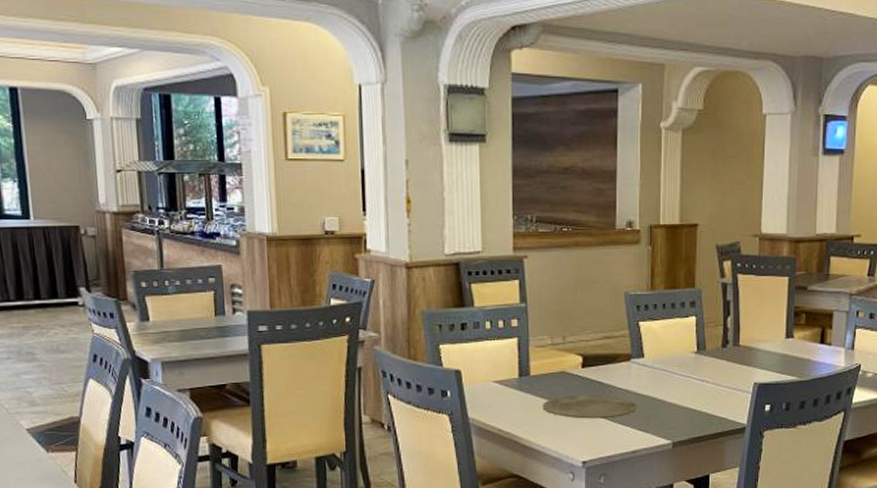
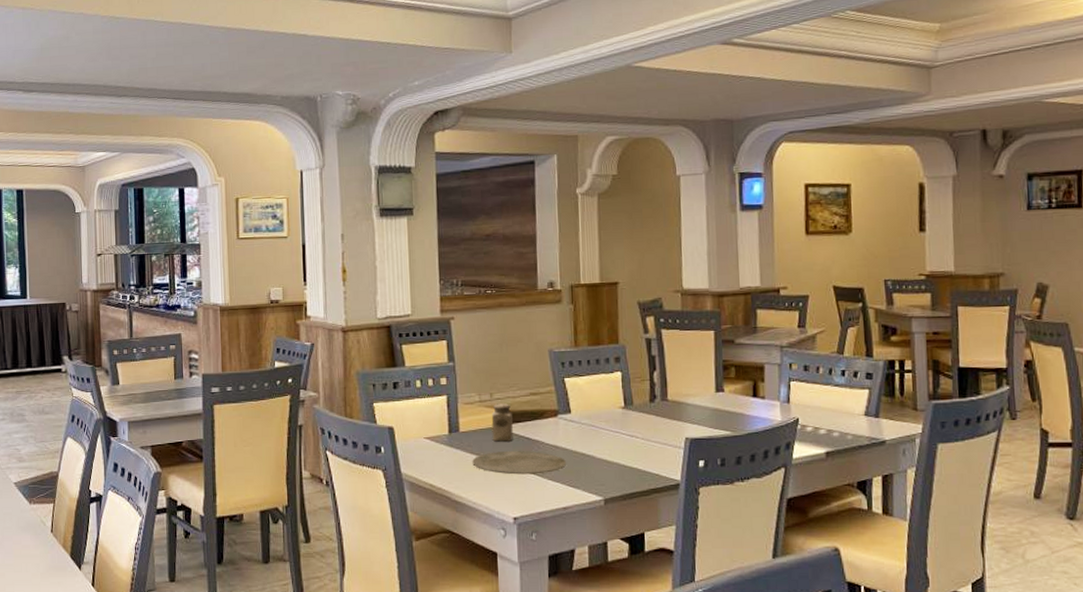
salt shaker: none [563,347,586,386] -> present [491,403,514,442]

